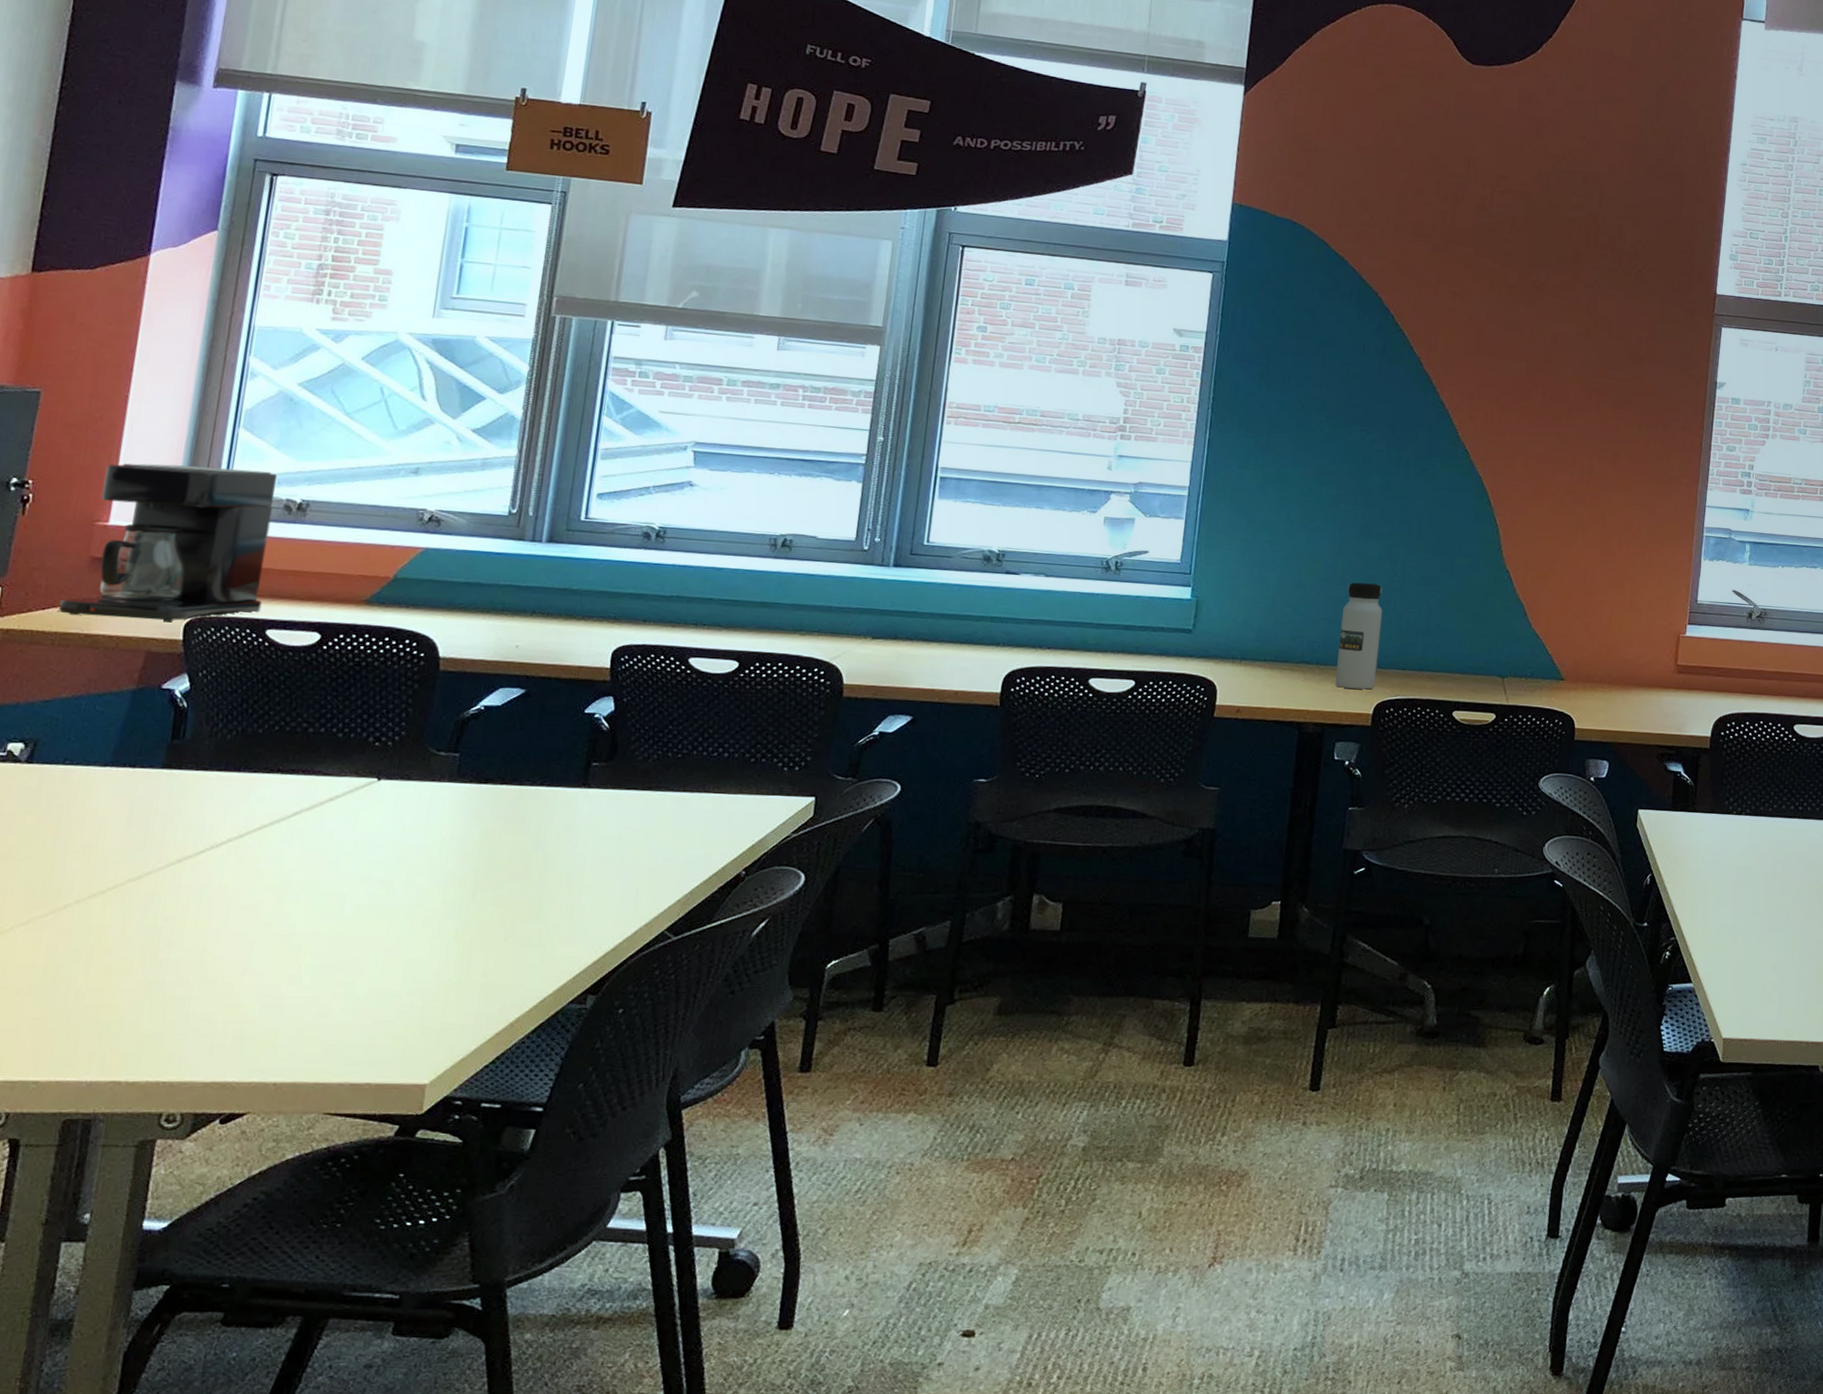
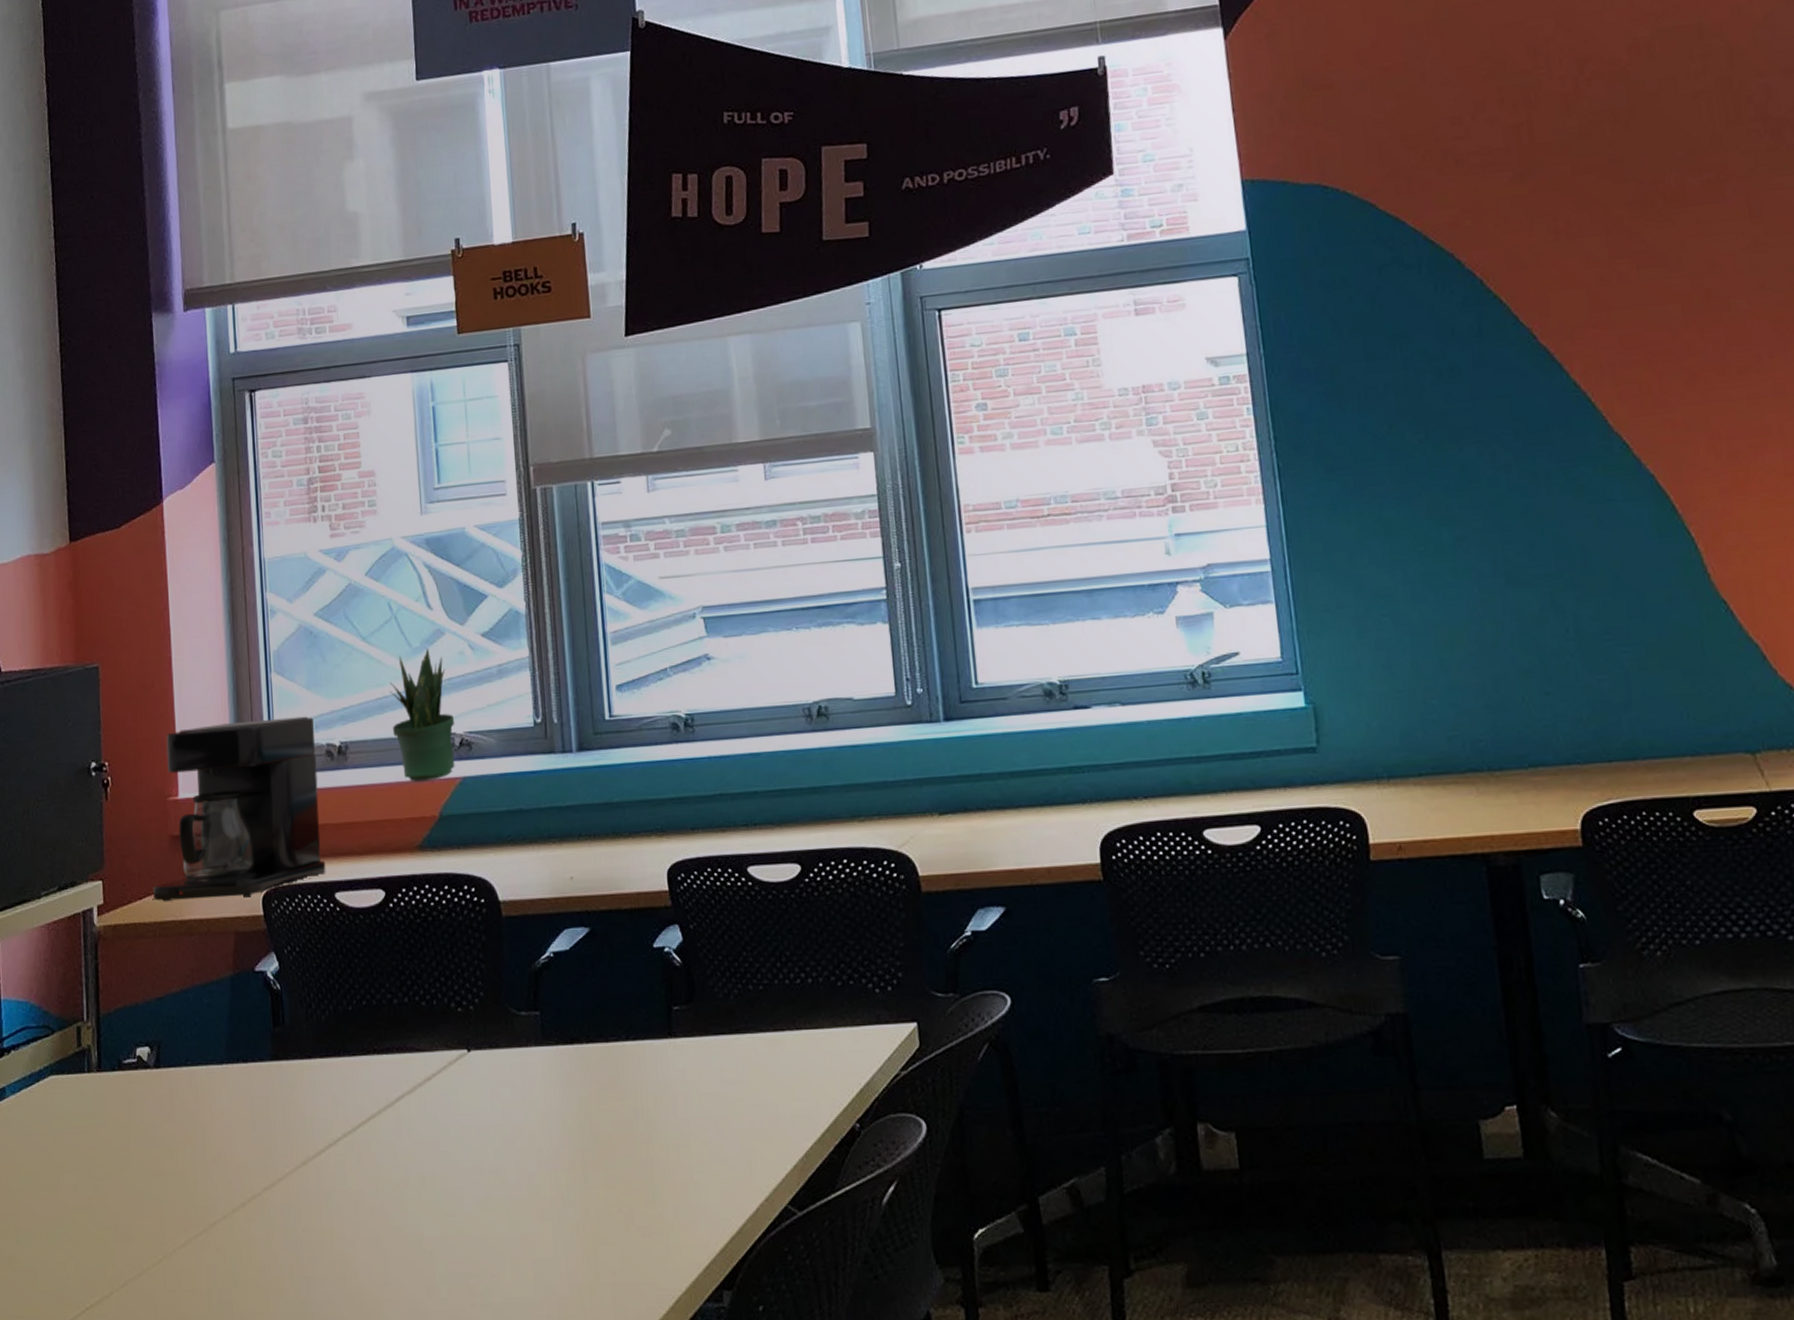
planter: none [360,433,428,547] -> present [389,649,455,782]
water bottle: present [1335,582,1383,690] -> none [1507,648,1576,799]

